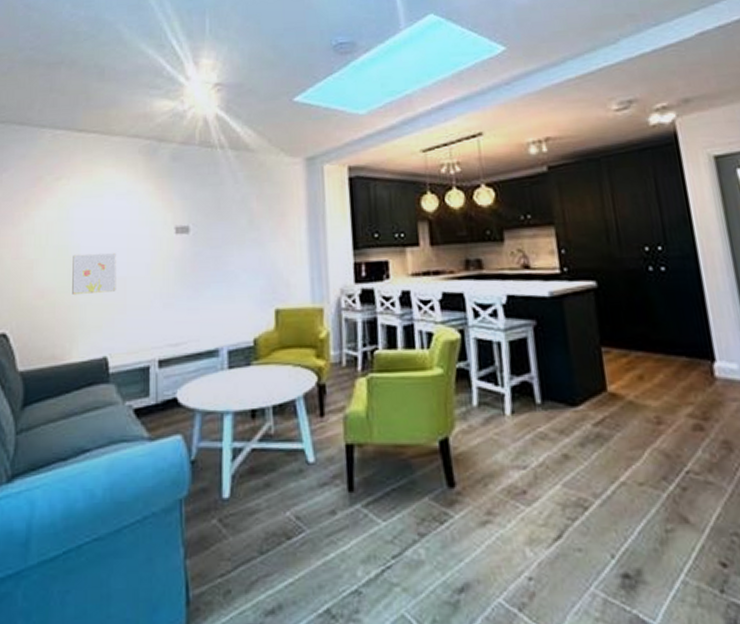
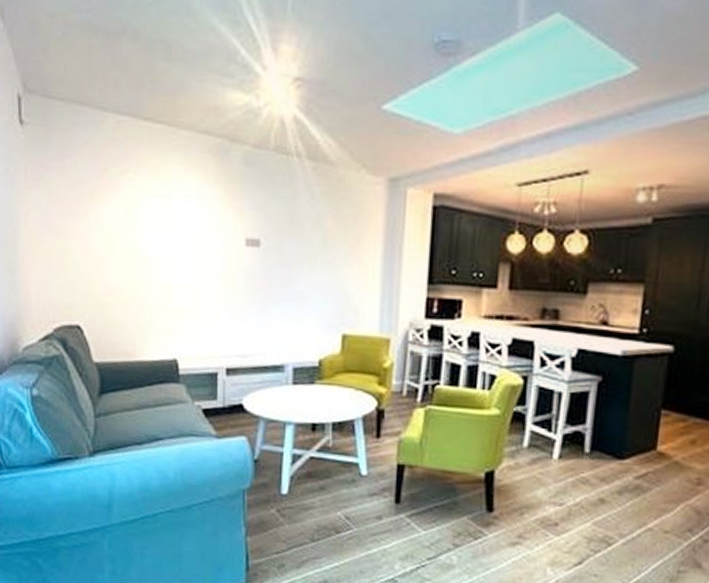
wall art: present [72,253,116,294] -> none [142,255,186,298]

